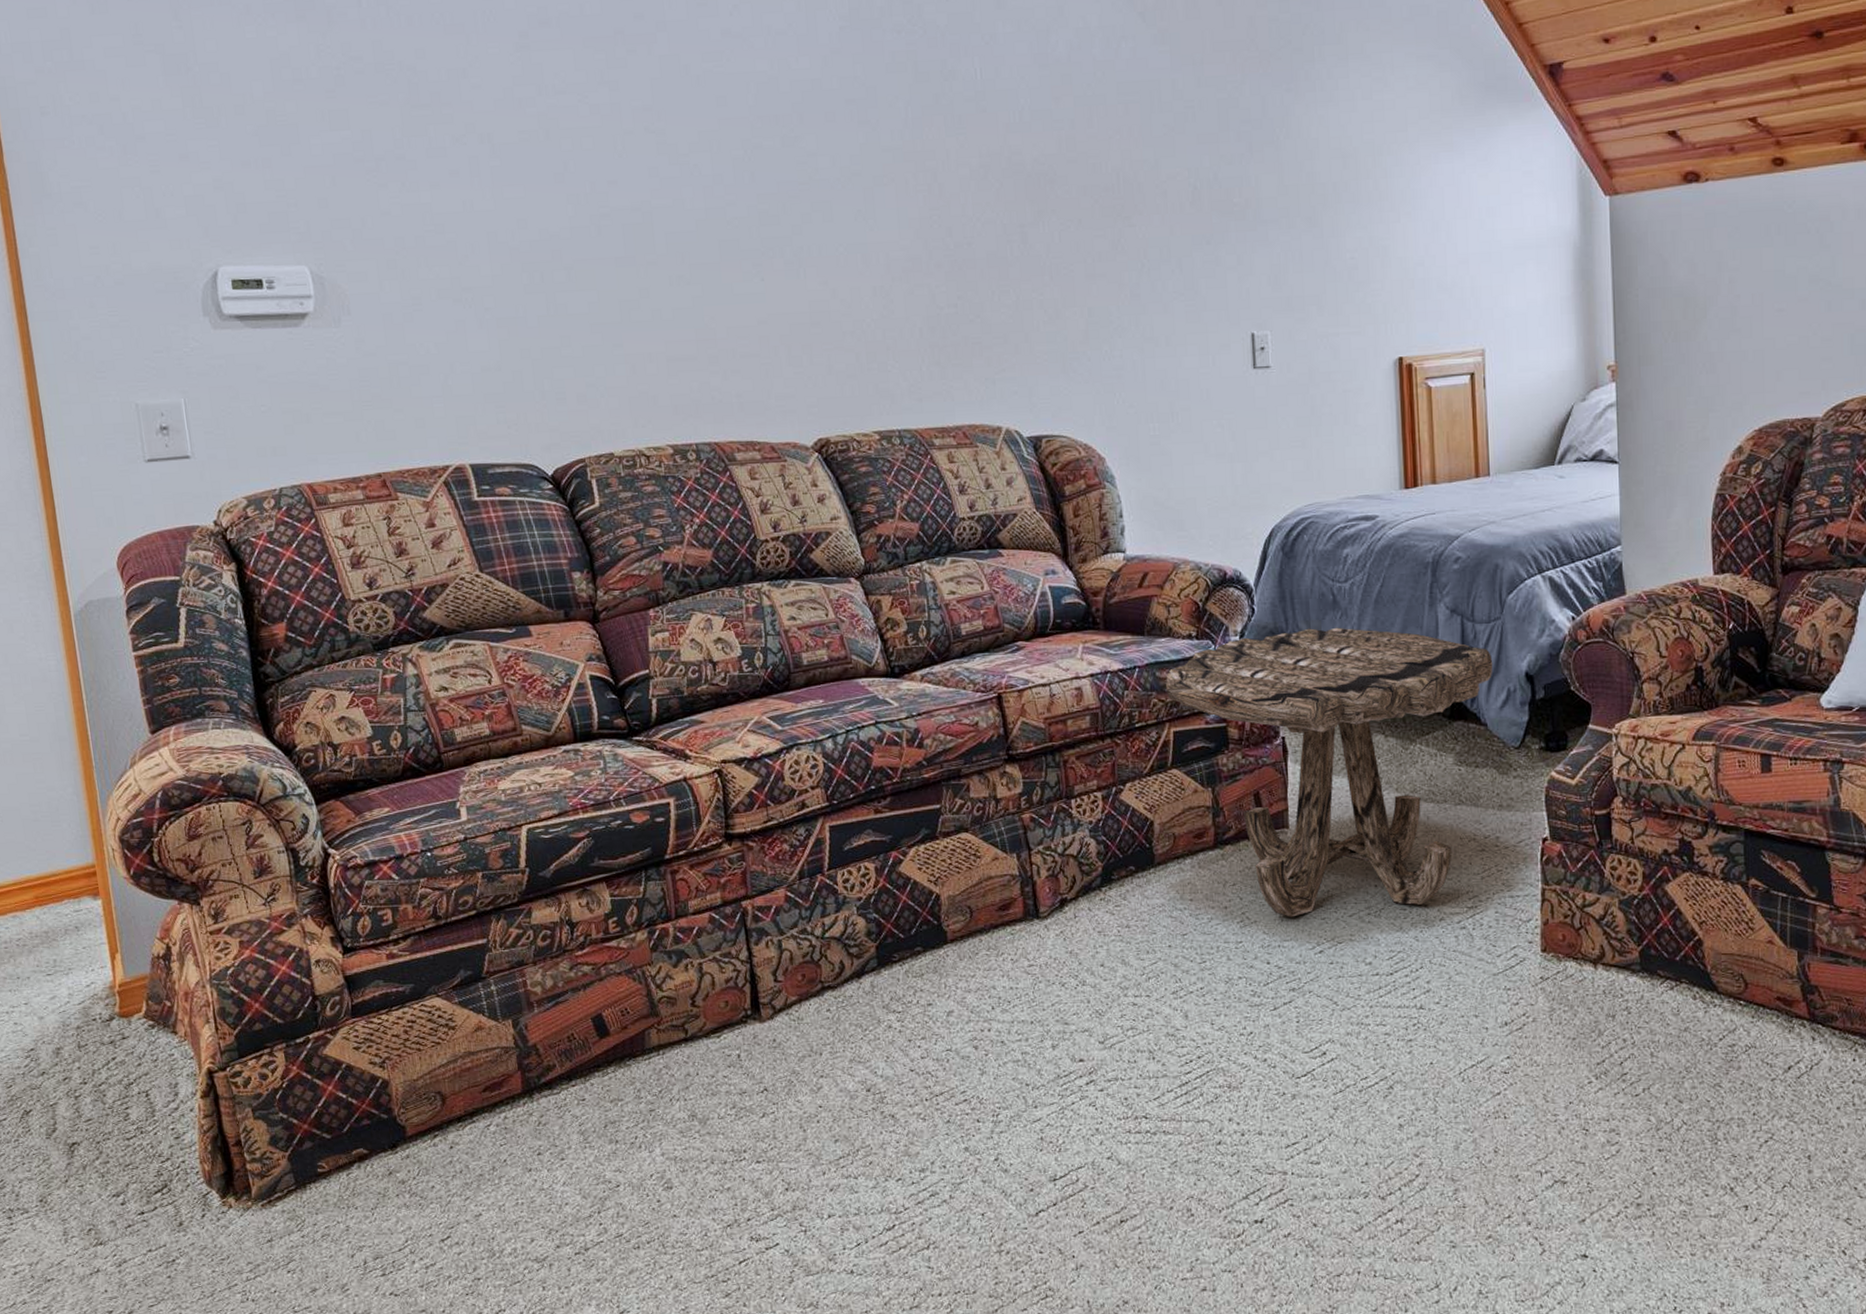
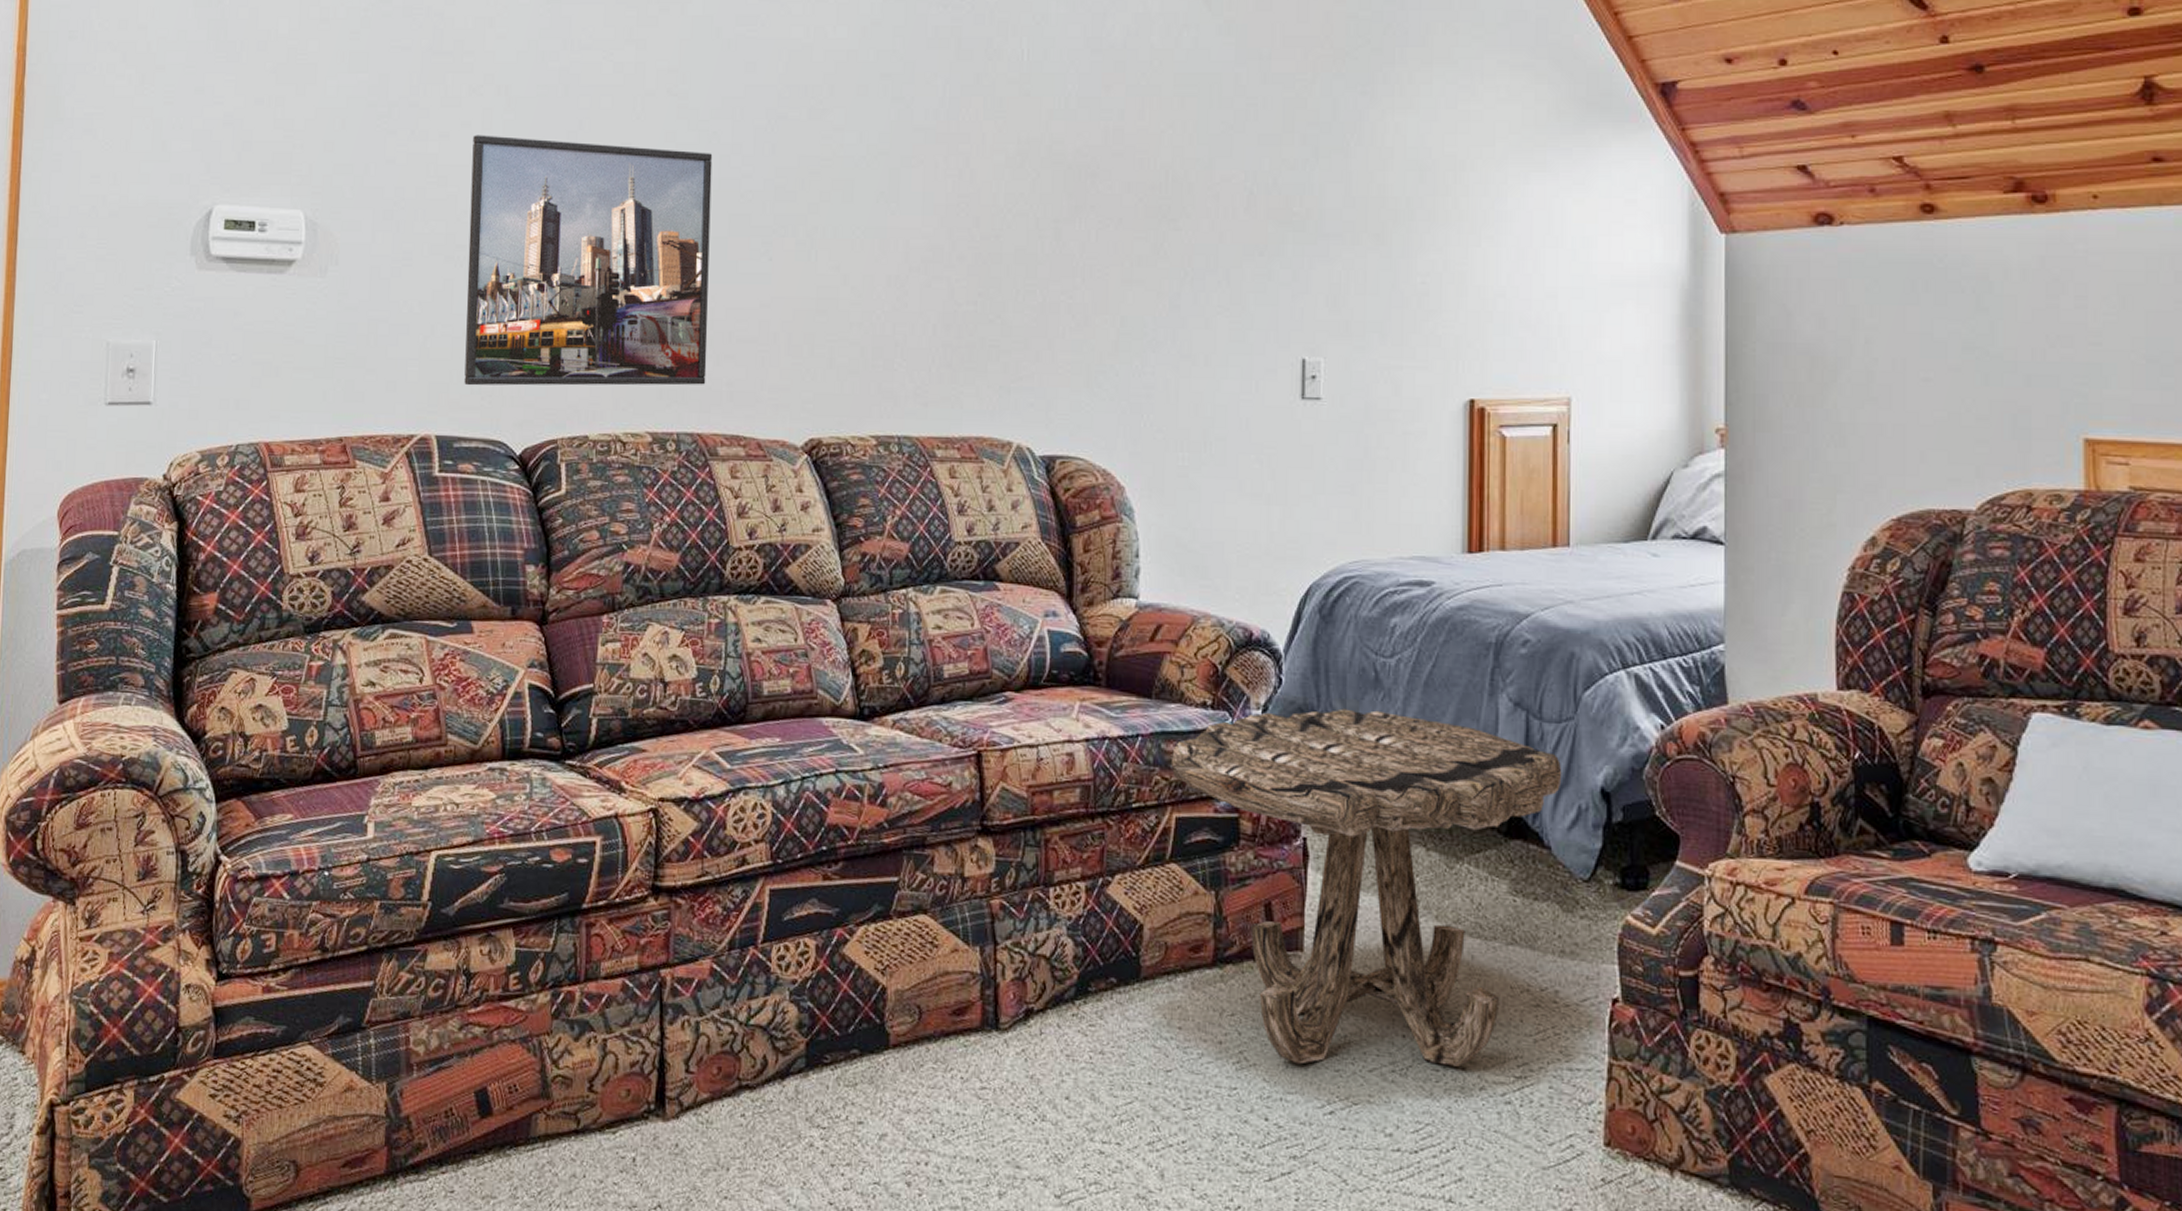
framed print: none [463,182,717,417] -> present [464,135,713,386]

